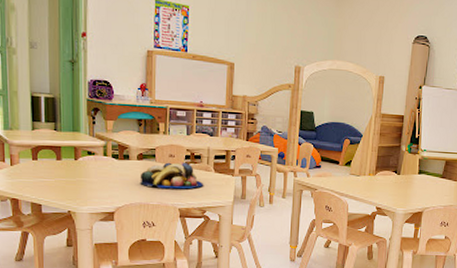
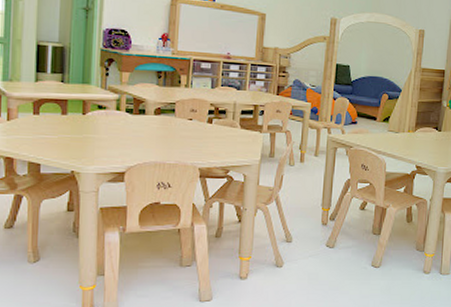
fruit bowl: present [140,162,204,189] -> none [156,117,229,147]

